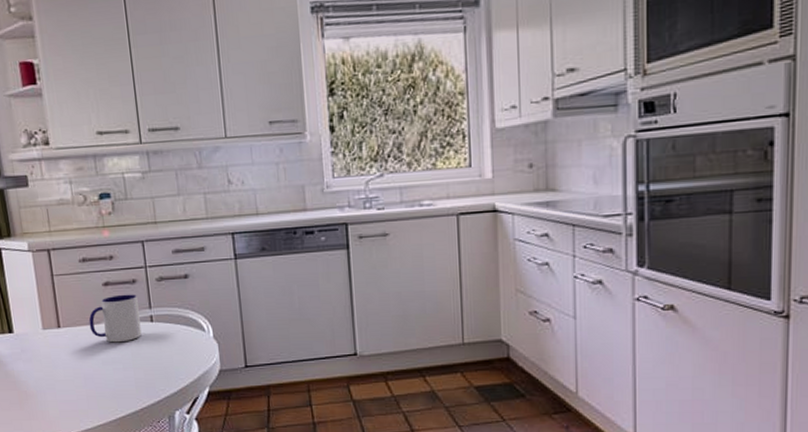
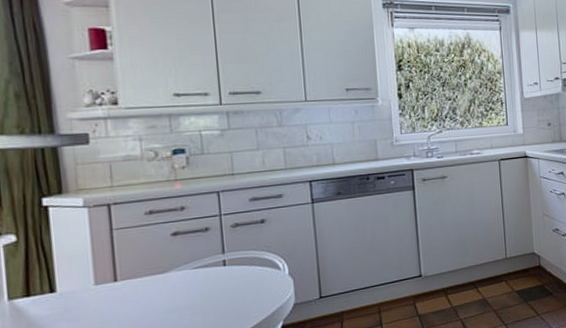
mug: present [88,294,142,343] -> none [152,241,213,291]

